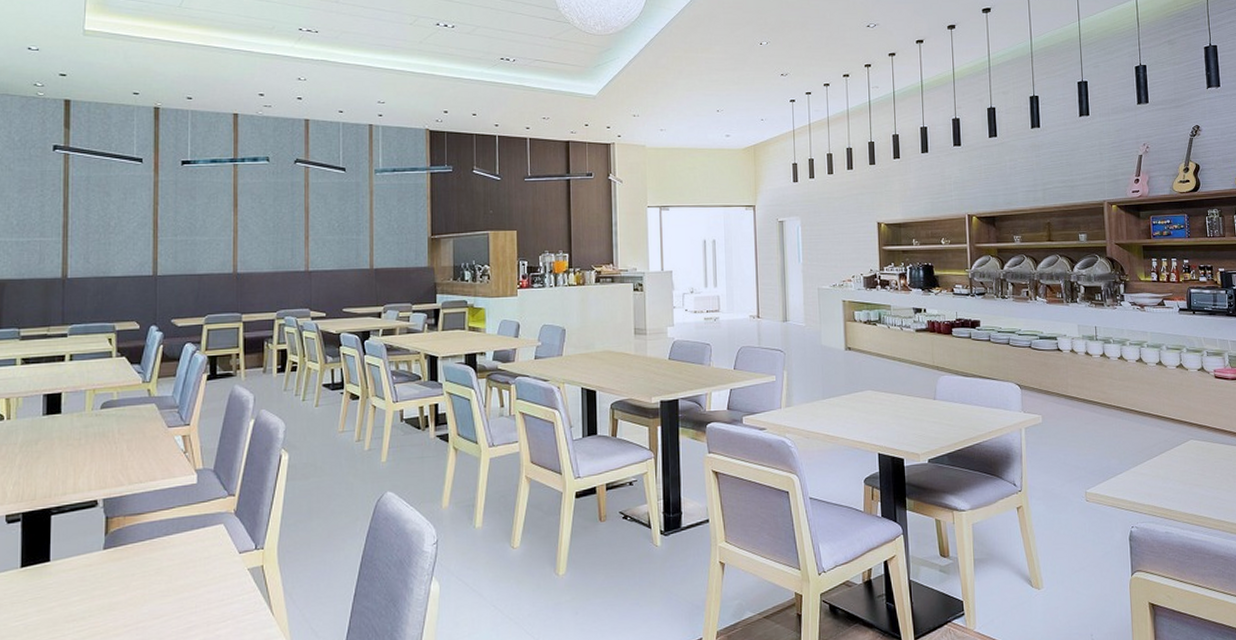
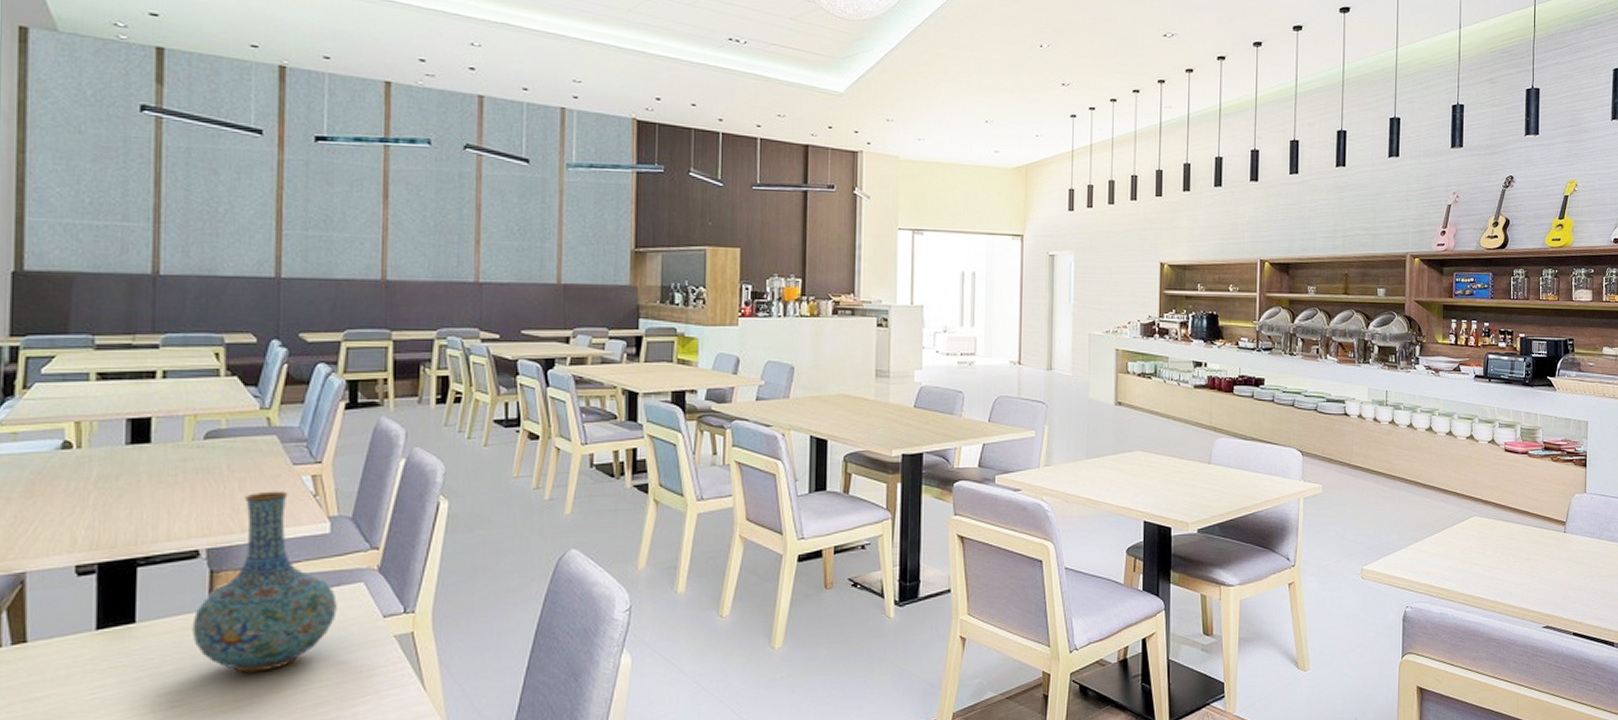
vase: none [92,449,203,602] -> present [192,490,337,673]

